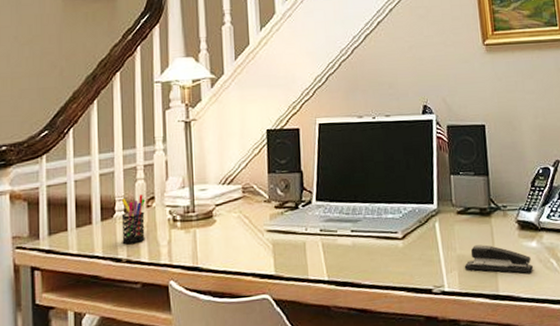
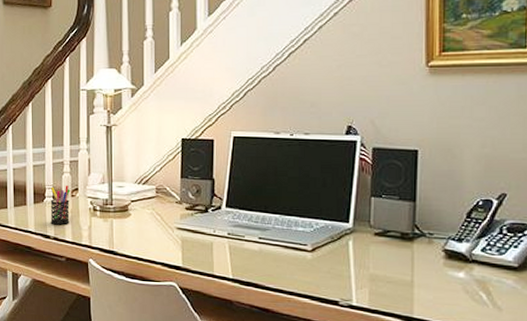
stapler: present [464,244,533,274] -> none [376,267,457,302]

